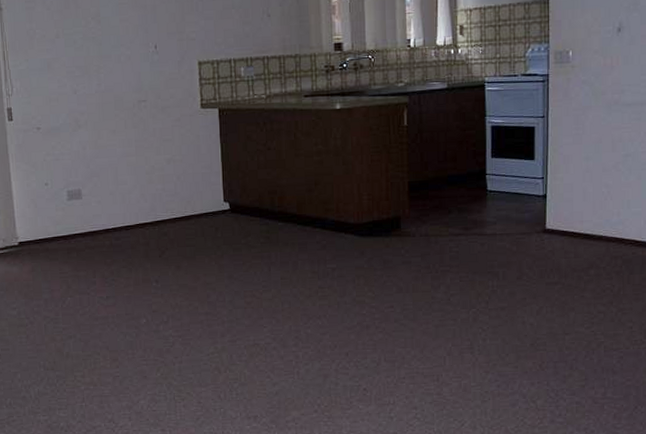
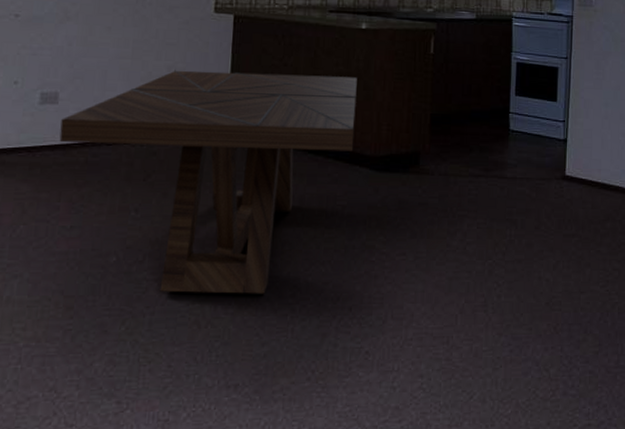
dining table: none [87,154,338,346] -> present [59,70,357,294]

